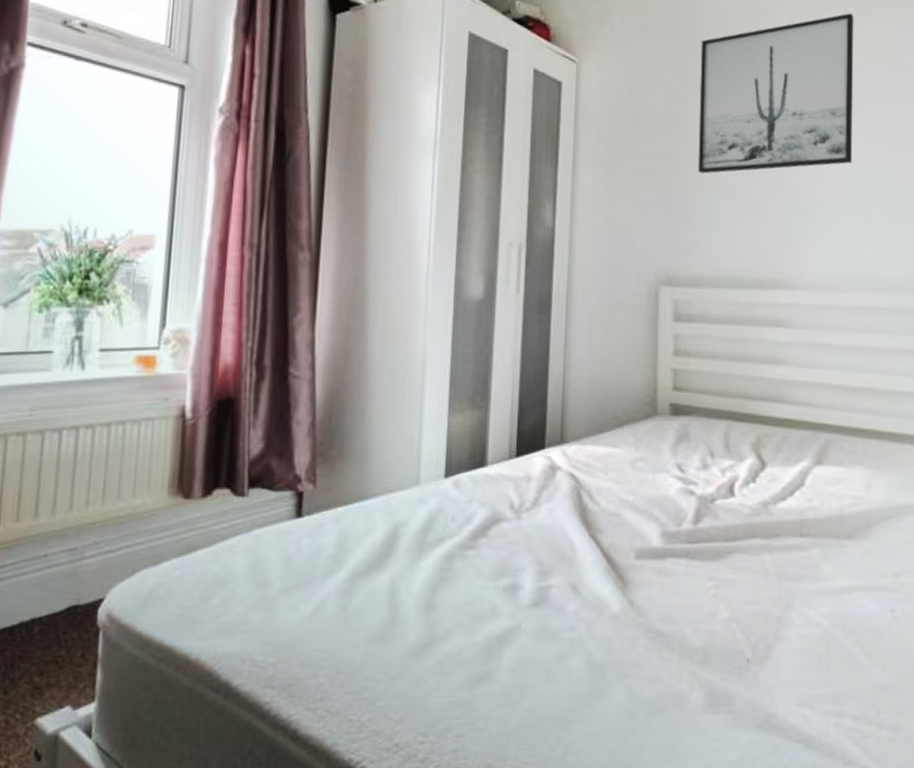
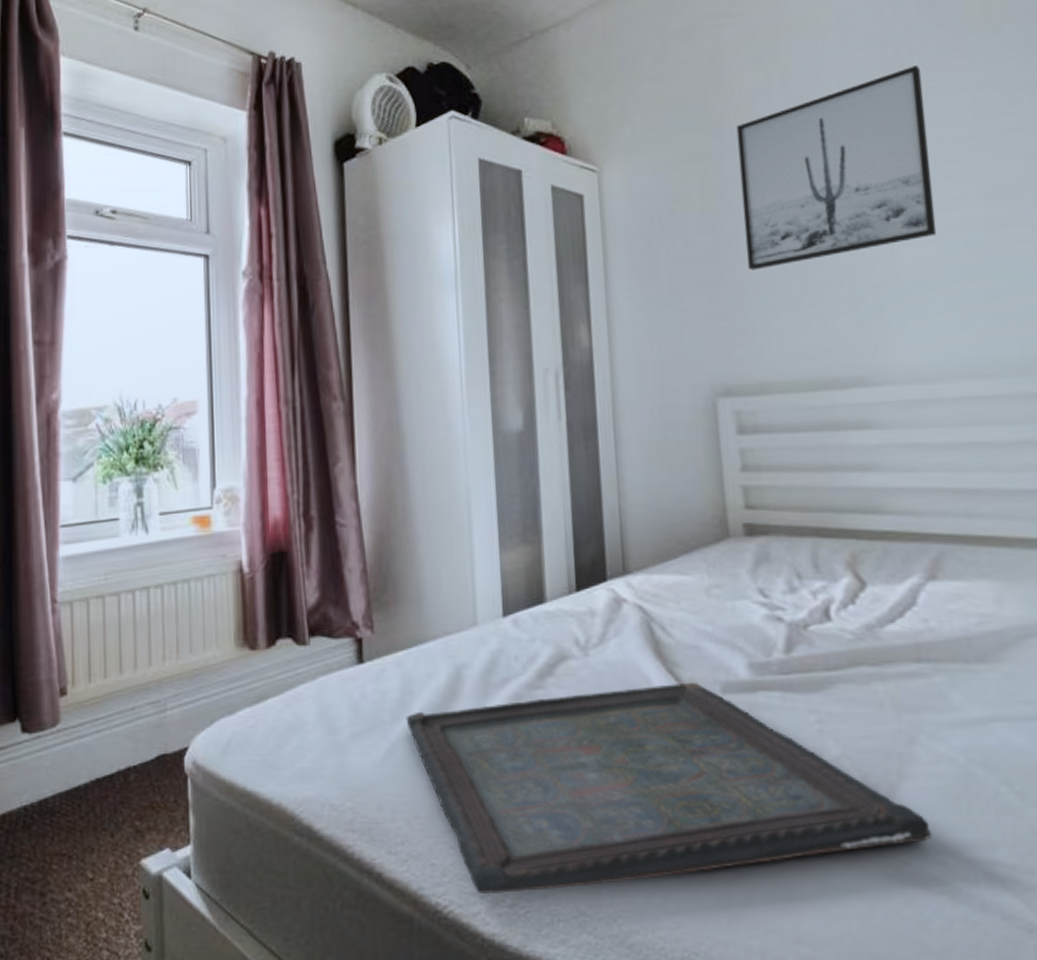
serving tray: none [338,547,797,750] -> present [406,682,933,895]

